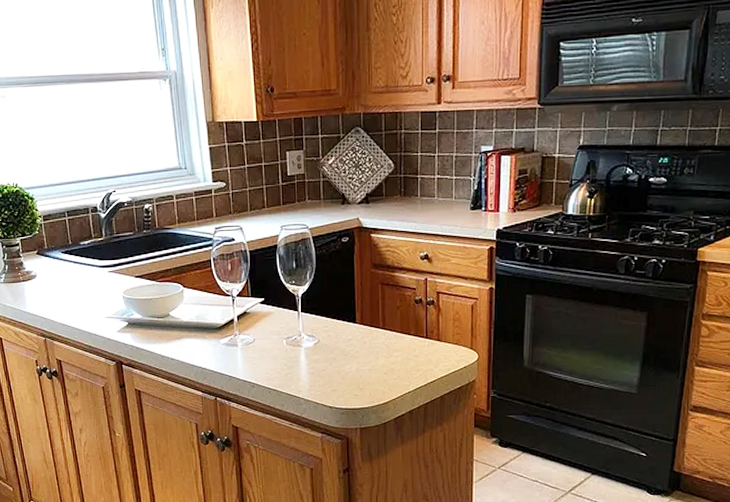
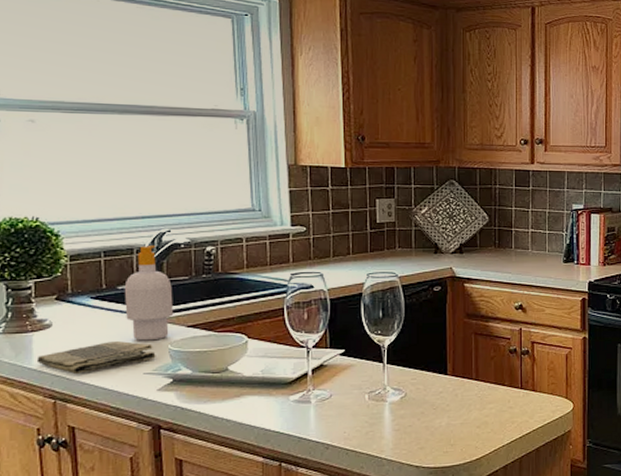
dish towel: none [29,290,114,318] -> present [36,341,156,375]
soap bottle: none [85,205,123,289] -> present [124,246,173,341]

